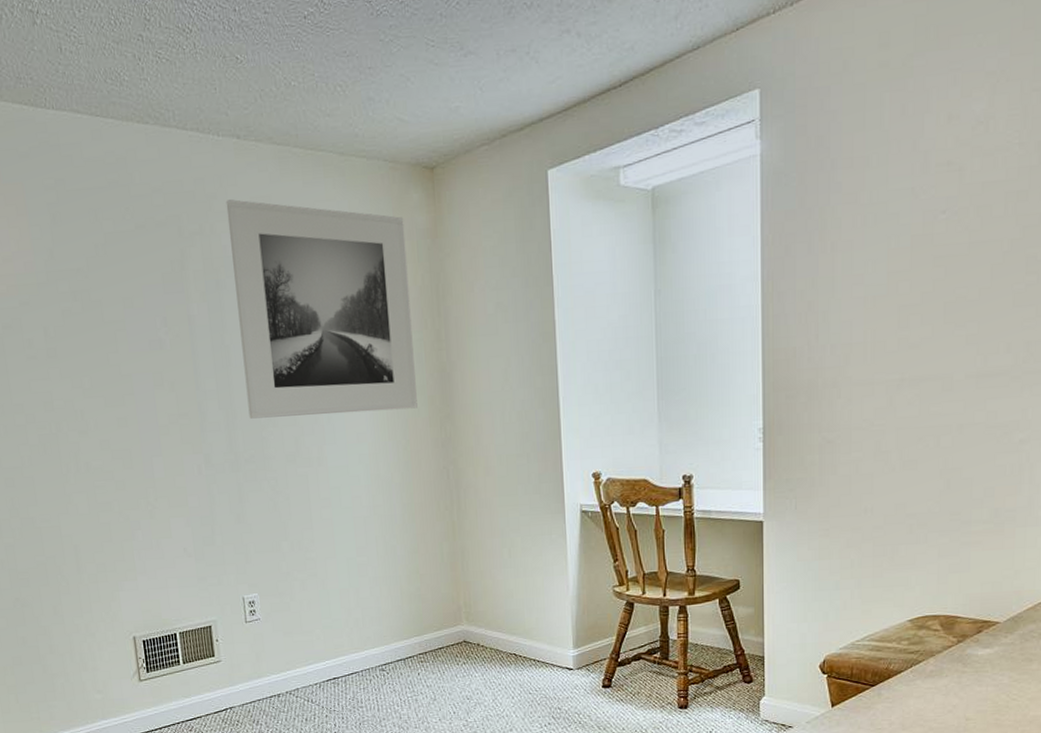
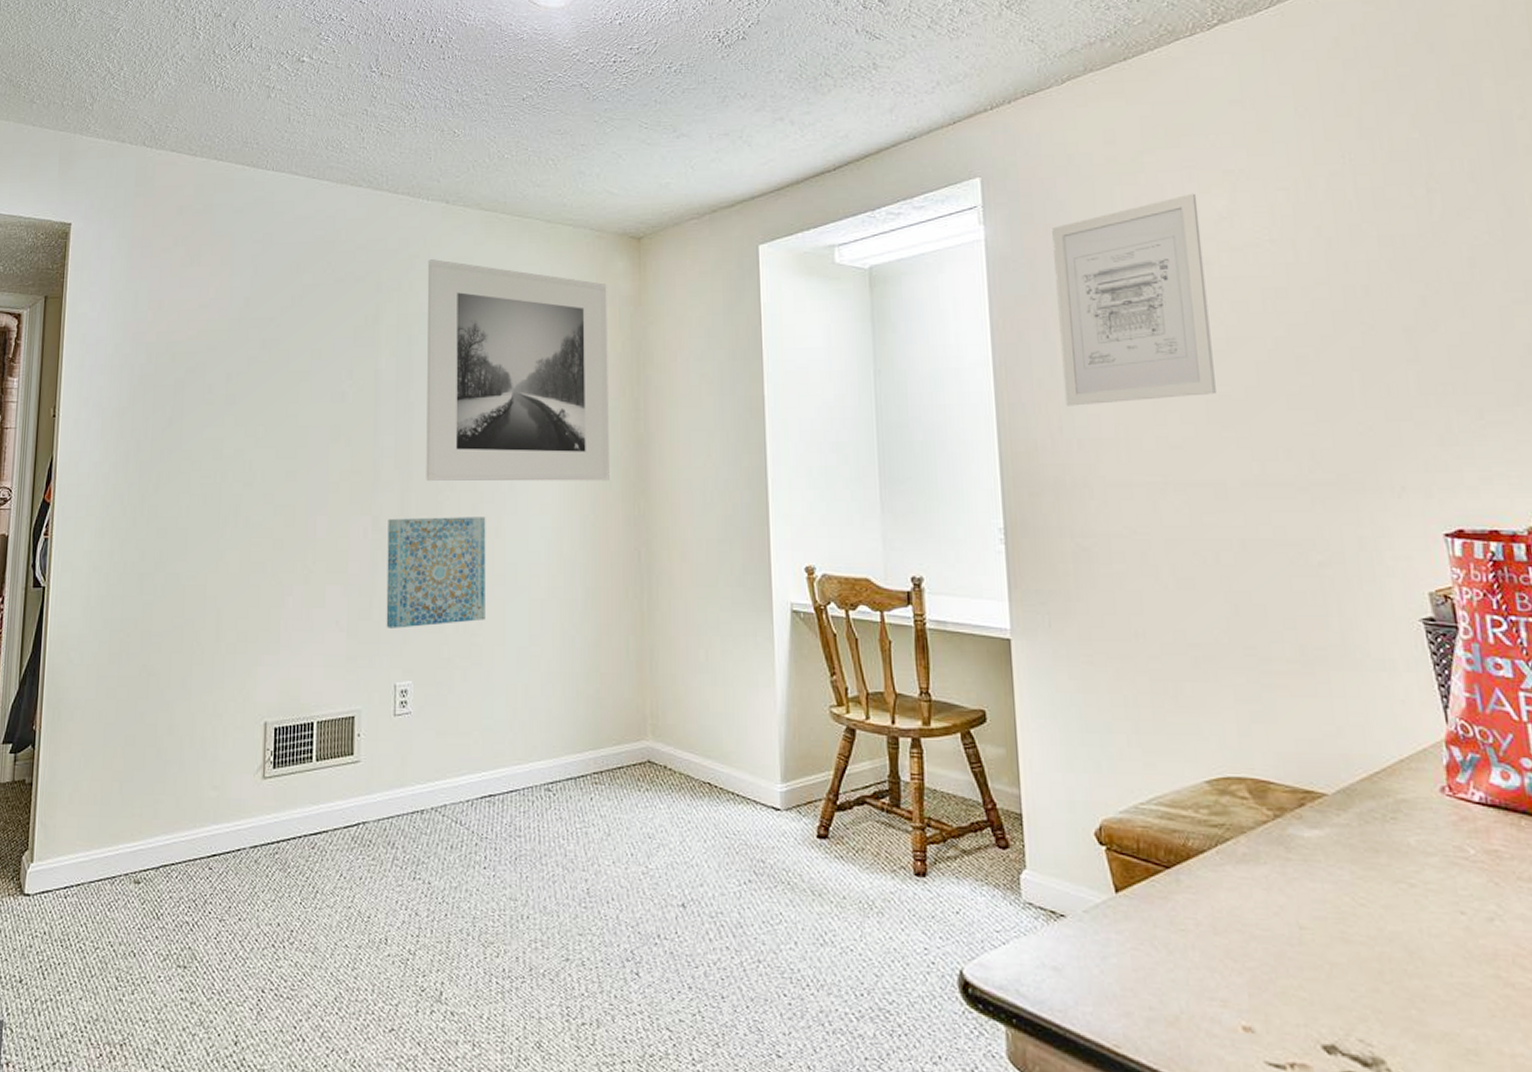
wall art: none [219,448,317,551] -> present [386,517,486,628]
wall art: none [823,97,959,315] -> present [1052,193,1216,406]

